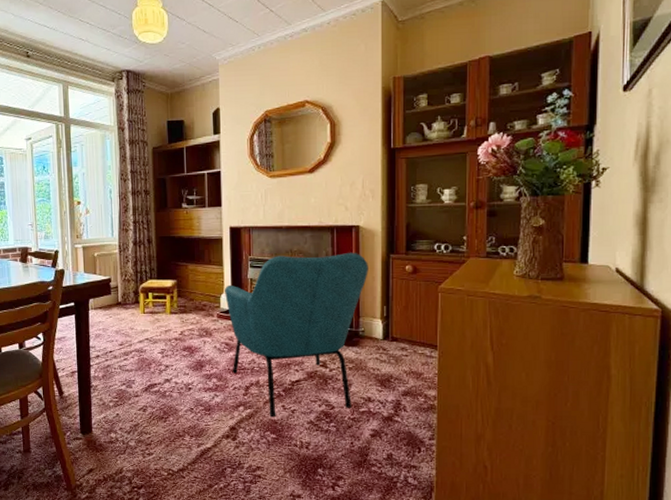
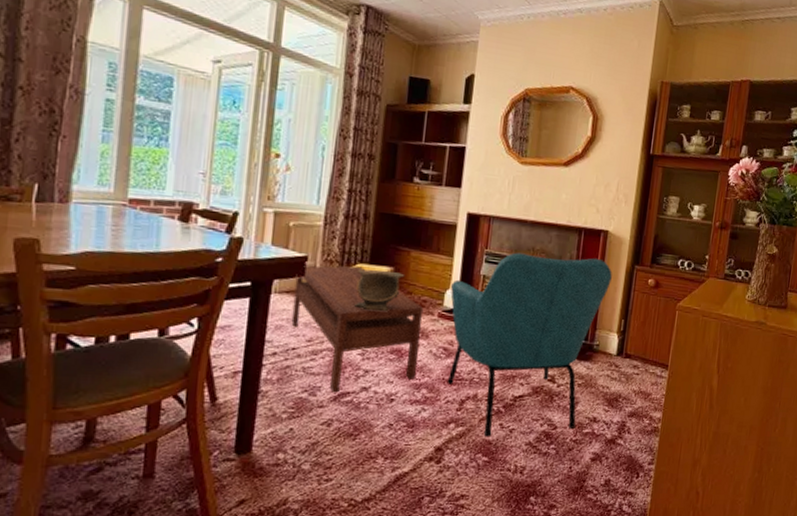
coffee table: none [104,282,206,385] -> present [291,265,424,393]
decorative bowl: none [148,283,186,317] -> present [354,269,405,312]

